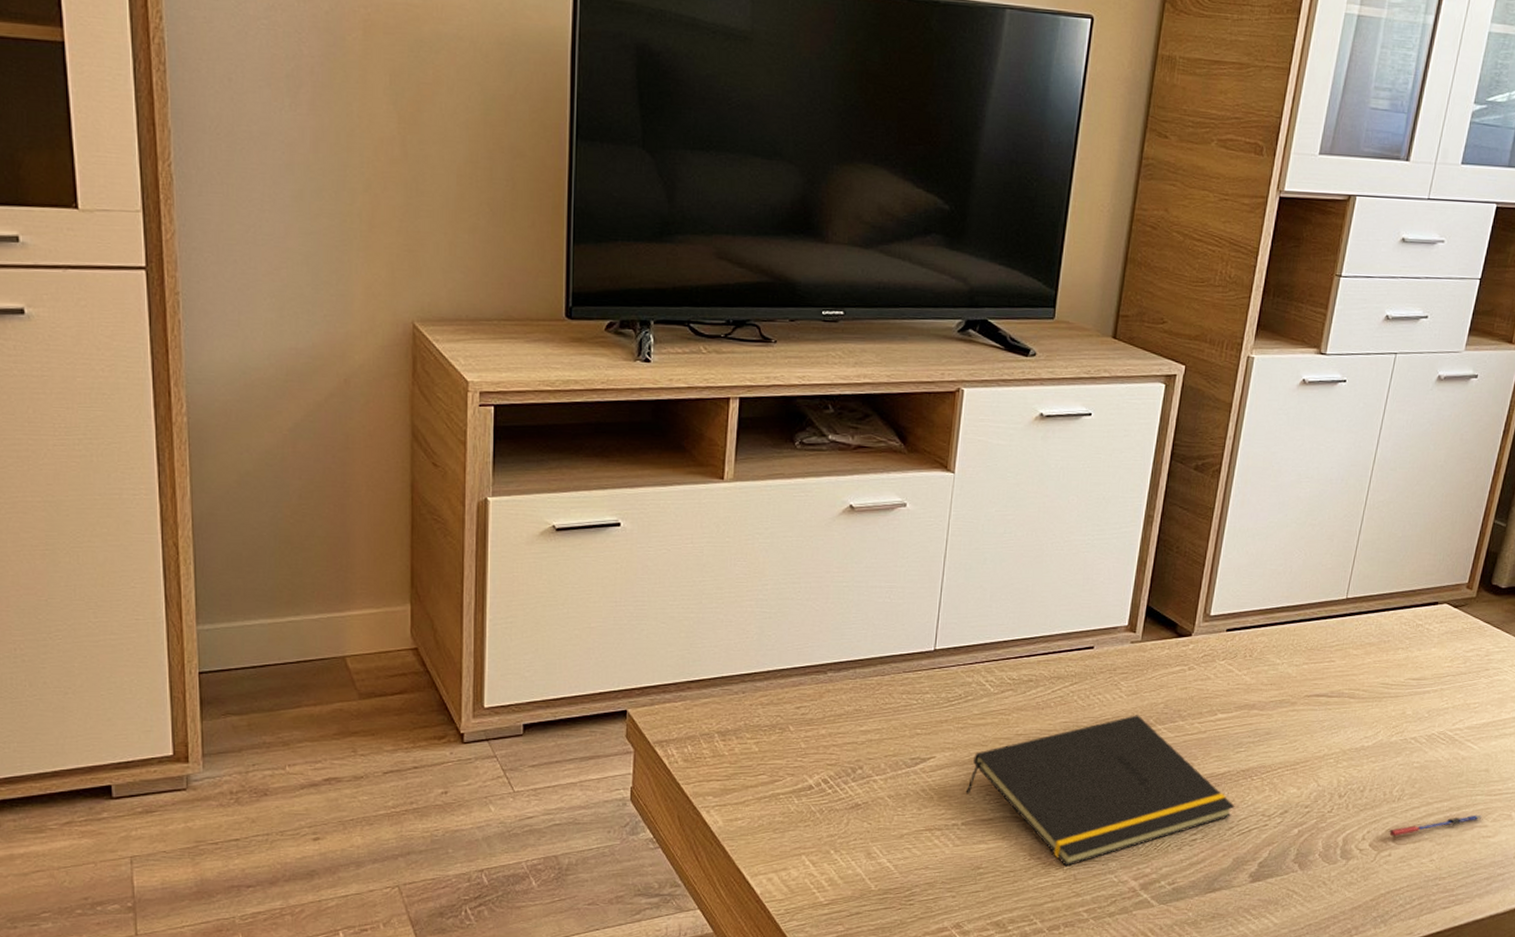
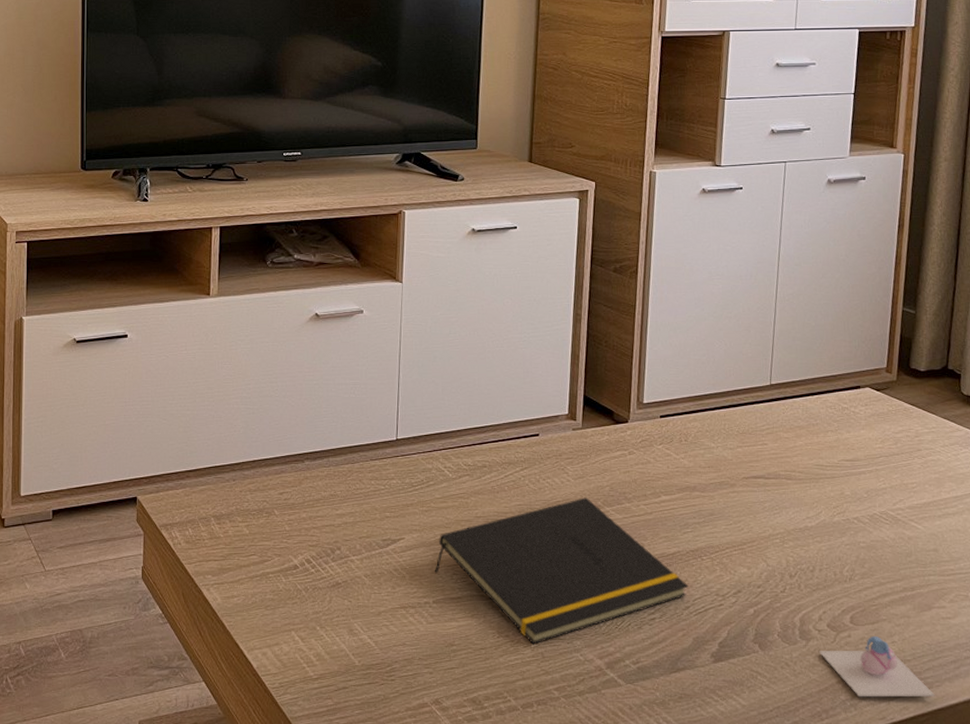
frog figurine: none [1358,854,1464,914] -> present [819,635,935,698]
pen: present [1388,814,1483,837] -> none [844,595,940,617]

